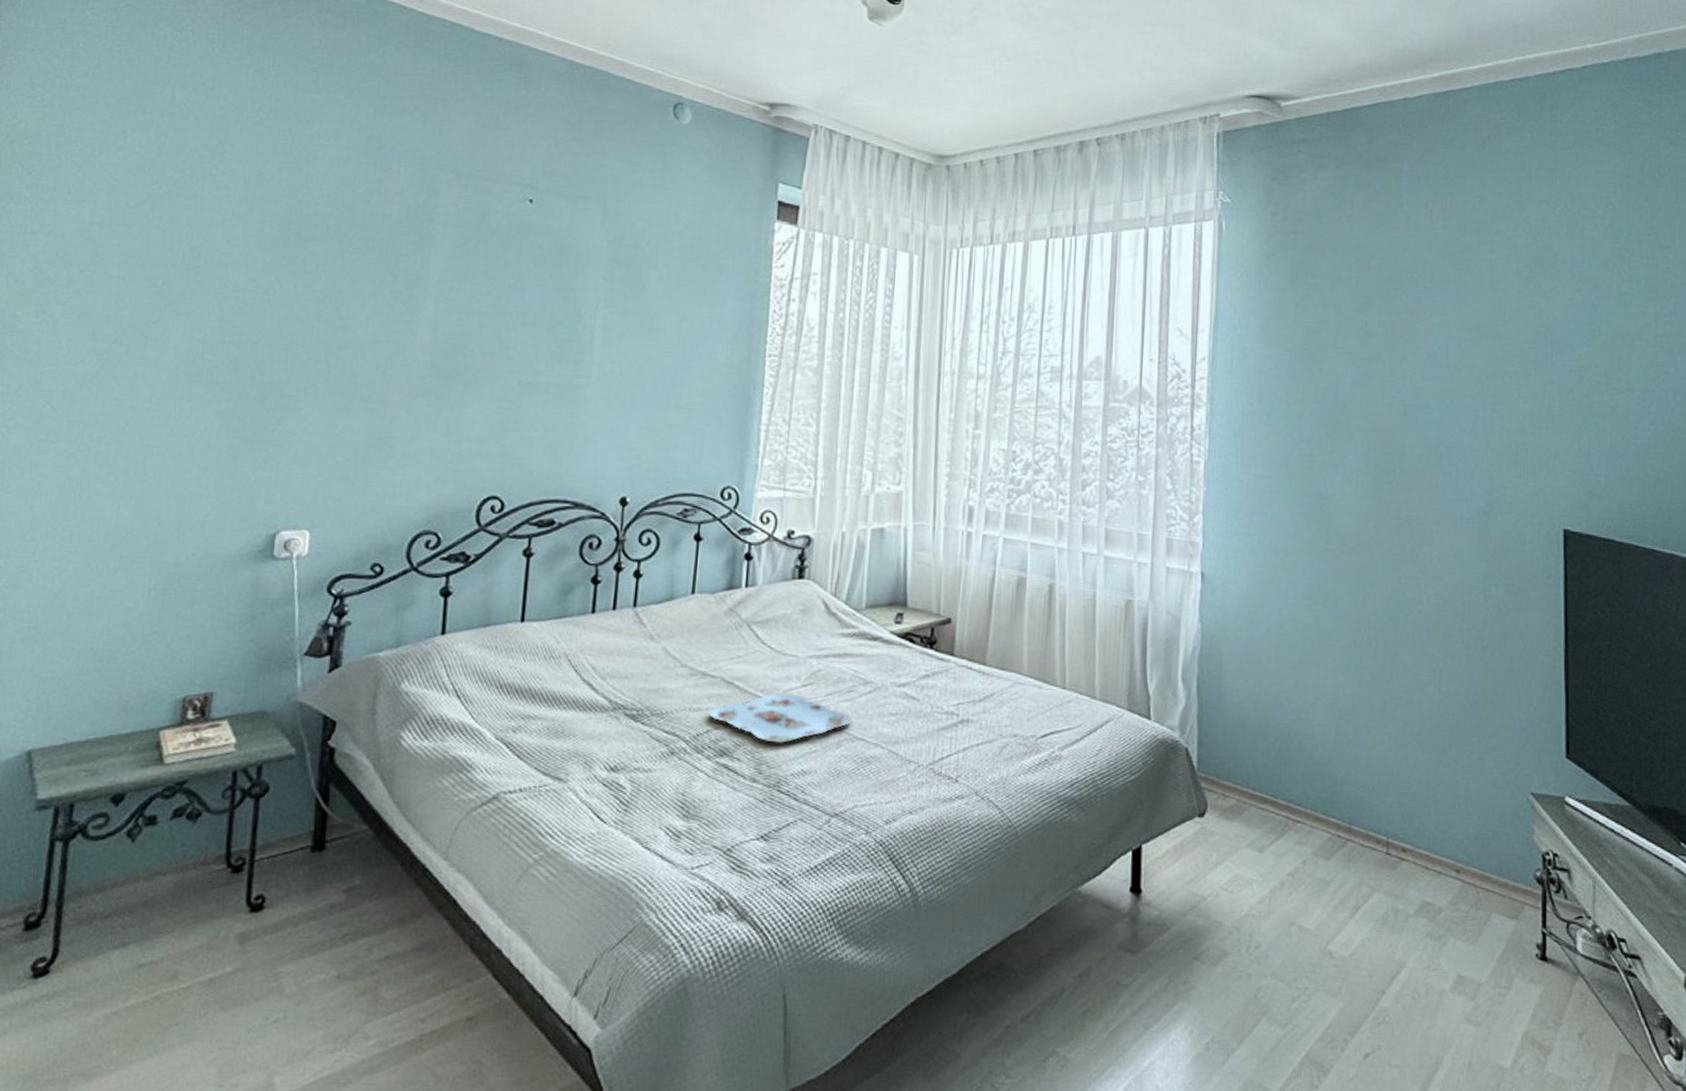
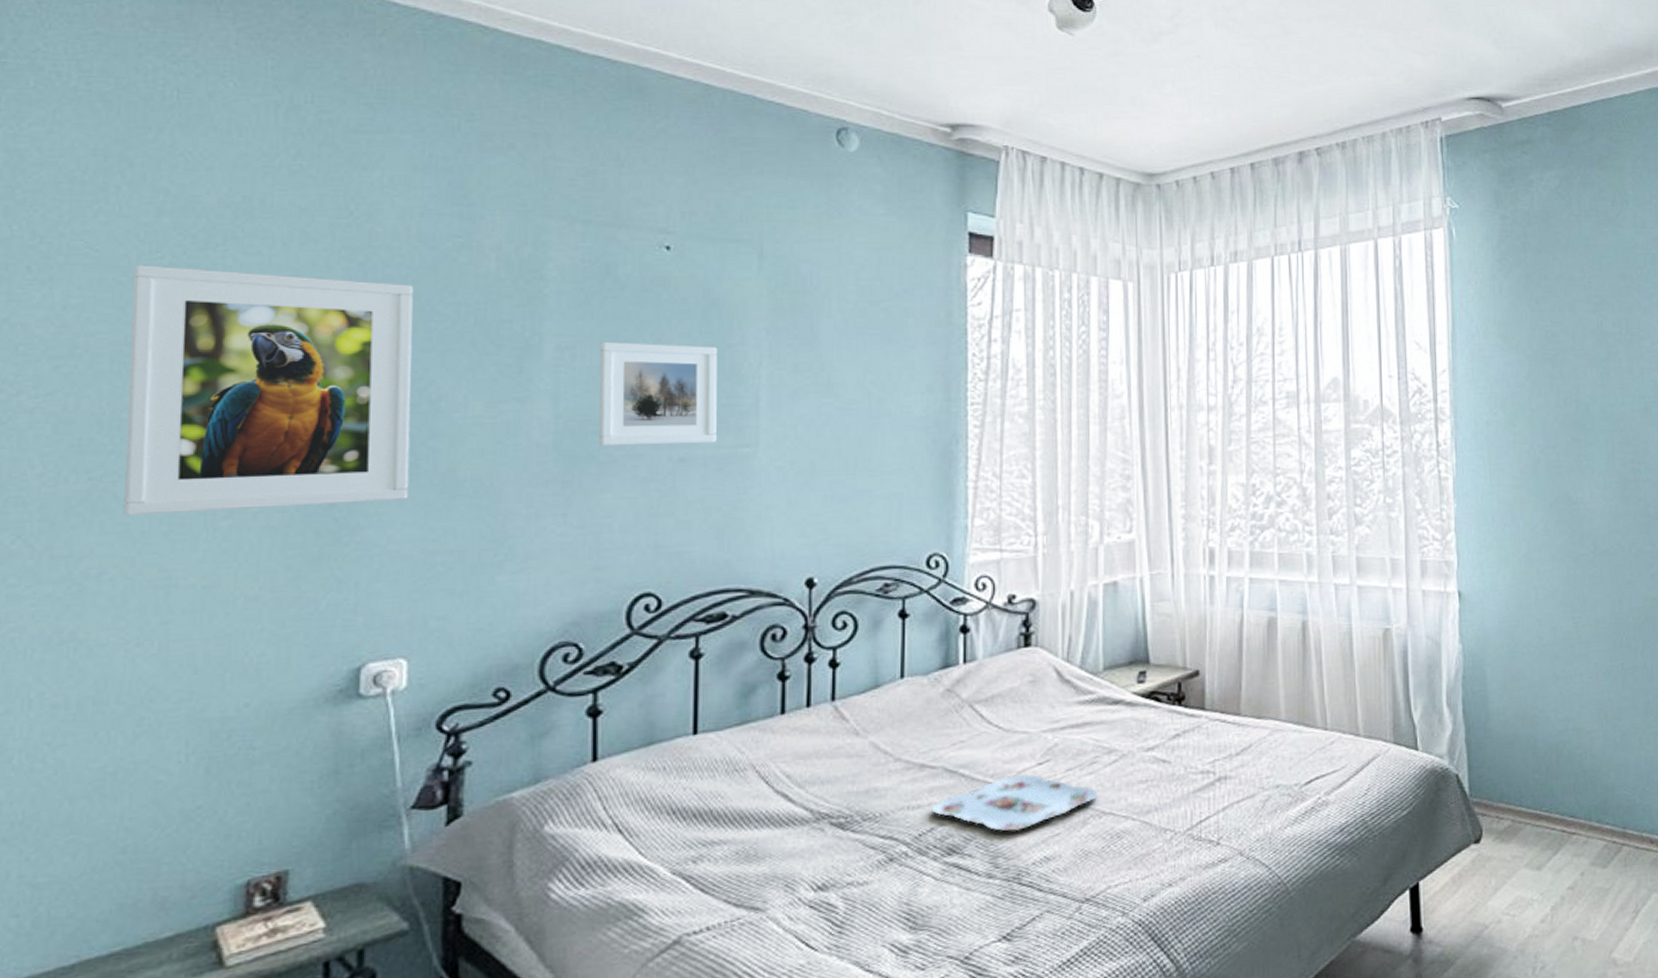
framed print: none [119,193,336,399] -> present [123,265,413,516]
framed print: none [465,278,564,372] -> present [598,341,717,447]

